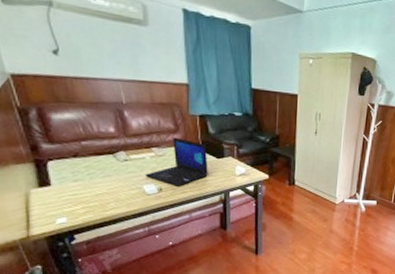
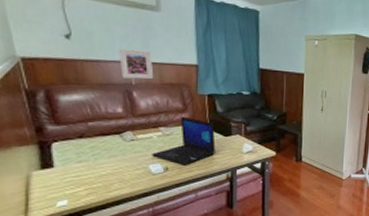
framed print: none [108,65,144,98] -> present [119,48,154,79]

